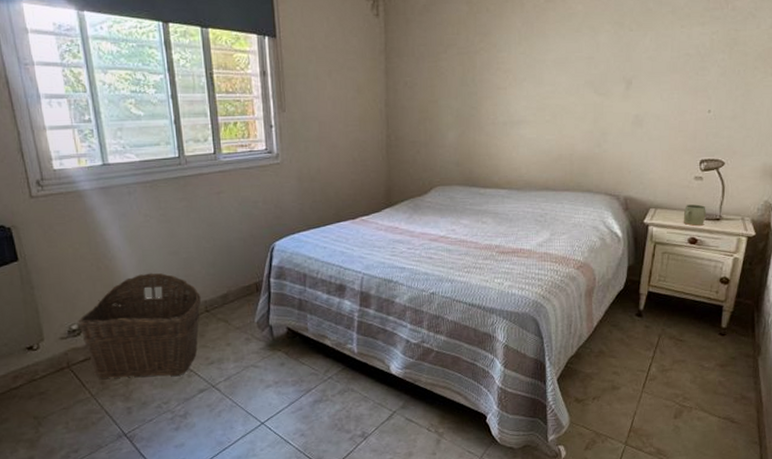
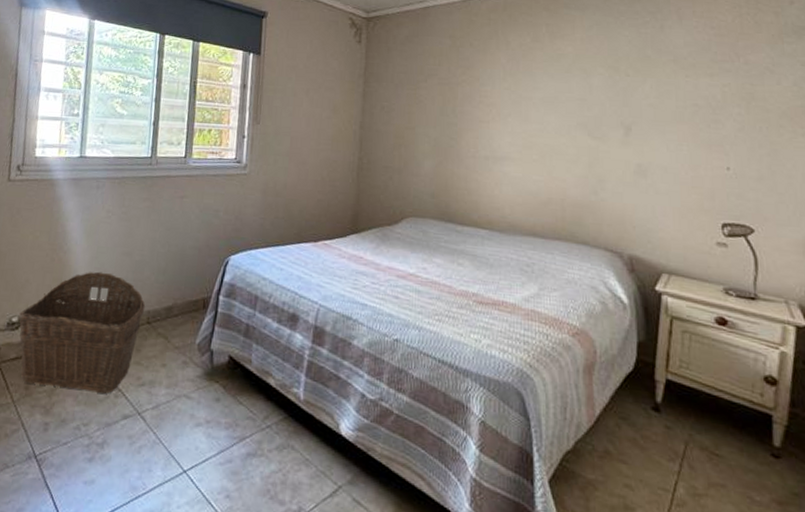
mug: present [683,204,706,227] -> none [706,275,736,304]

